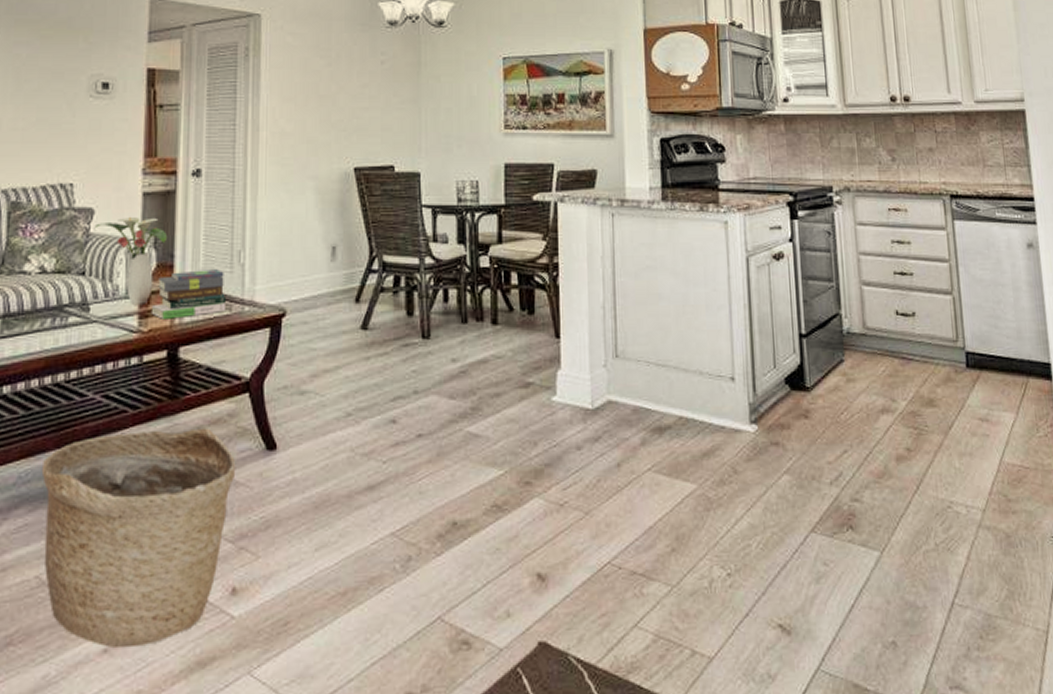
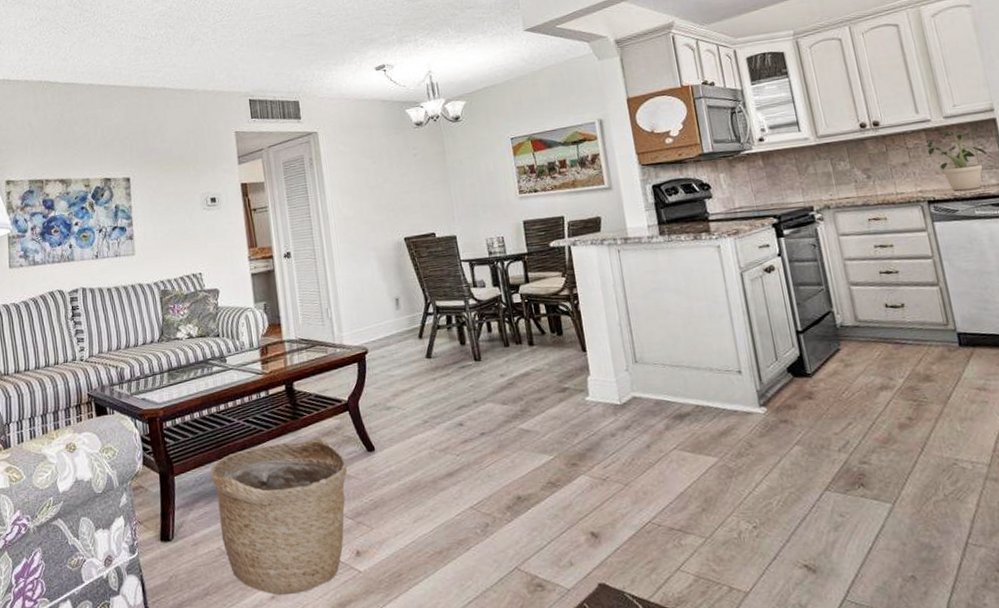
flower arrangement: present [94,216,167,306] -> none [220,291,273,356]
books: present [150,269,227,319] -> none [269,324,323,363]
potted plant: none [955,117,1013,187] -> present [926,130,987,191]

